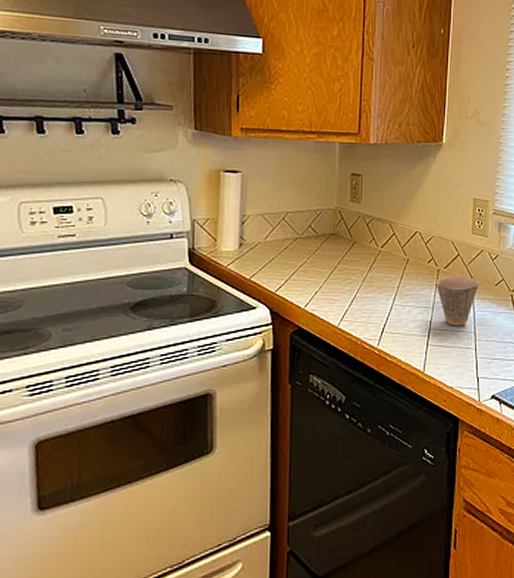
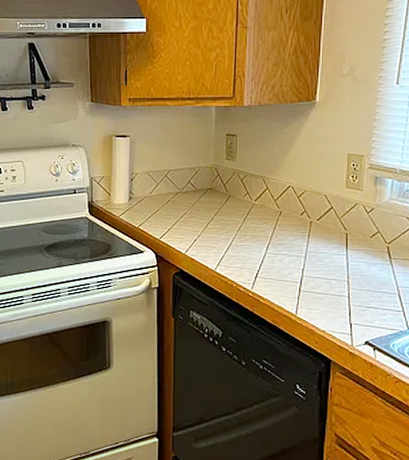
cup: present [435,275,479,326] -> none [308,227,353,275]

